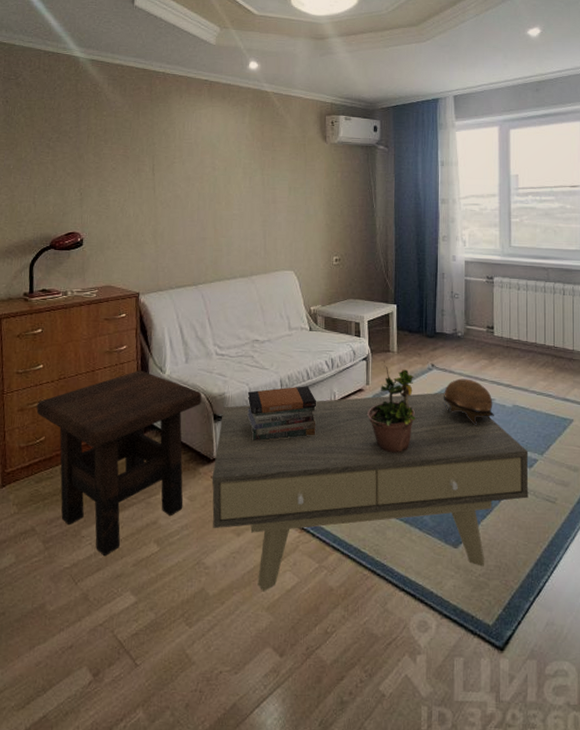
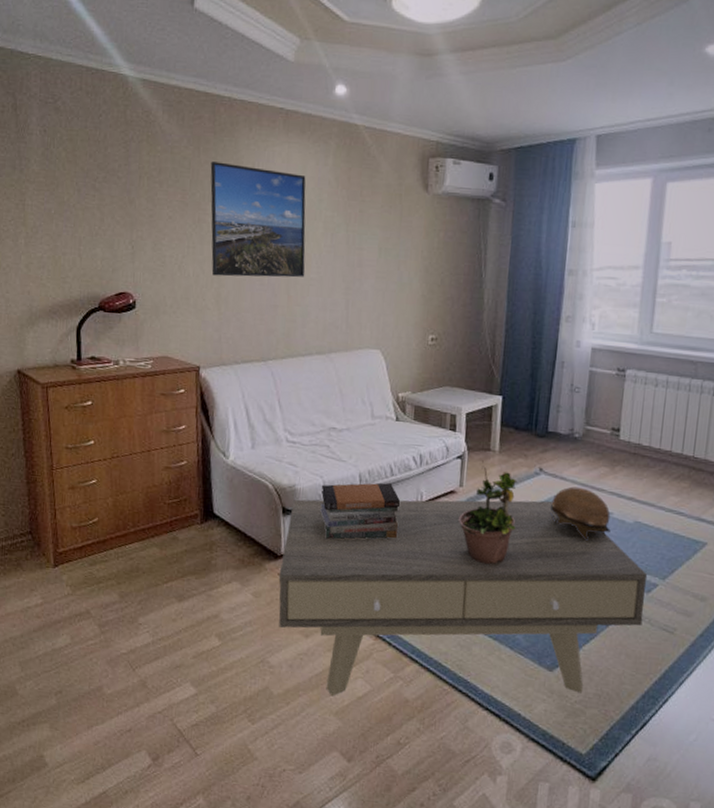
side table: present [36,370,202,555] -> none [88,453,270,645]
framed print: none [148,123,229,216] -> present [210,161,306,278]

